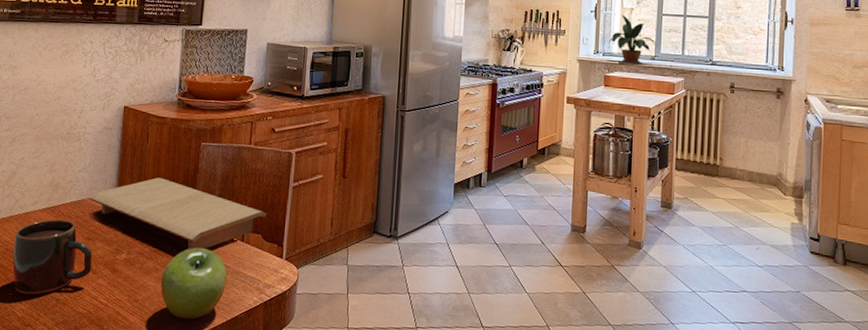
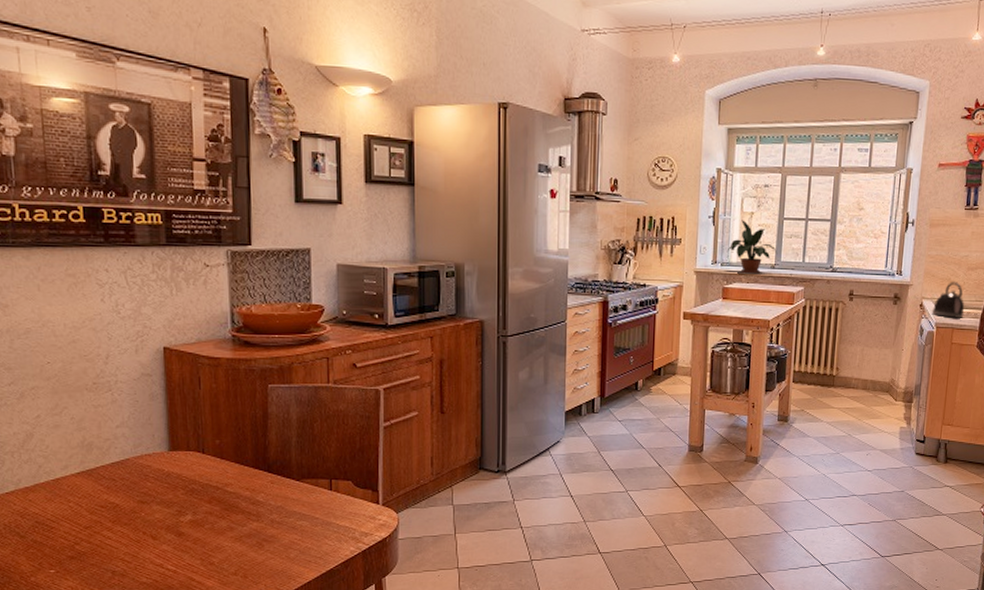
mug: present [12,219,93,295] -> none [44,483,151,570]
cutting board: present [89,177,268,250] -> none [134,428,357,504]
fruit: present [160,247,228,320] -> none [238,500,317,577]
kettle: none [817,79,853,115] -> present [931,281,965,318]

